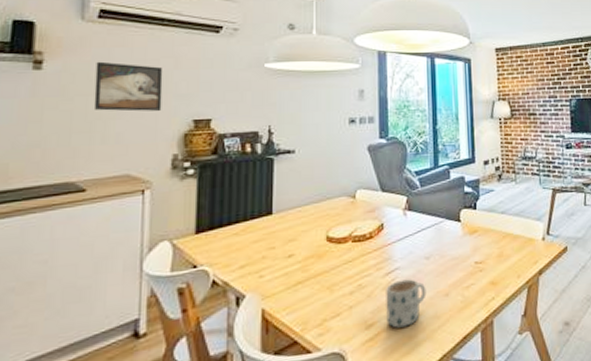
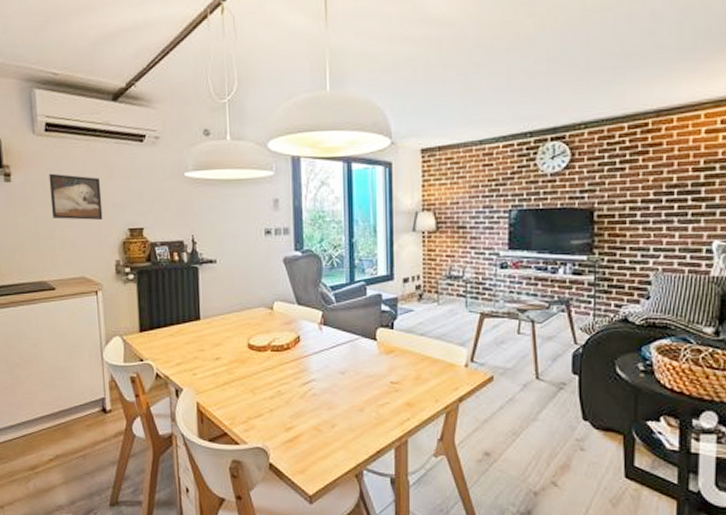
mug: present [386,279,427,328] -> none [303,391,341,434]

